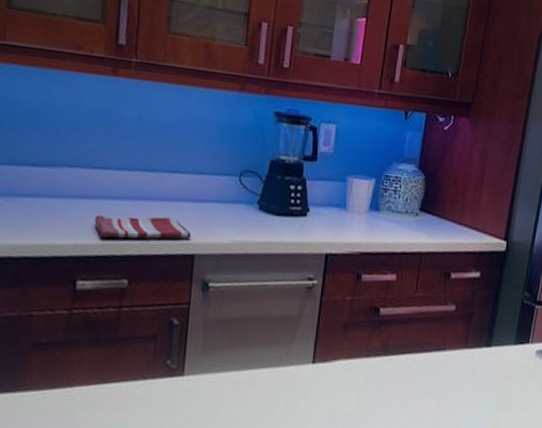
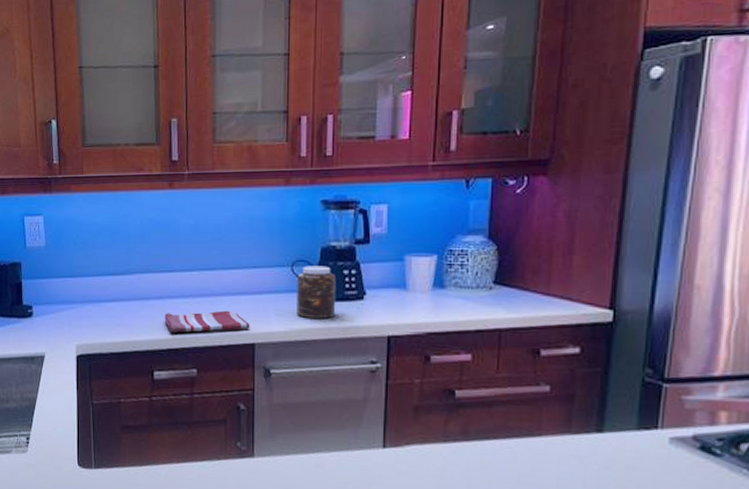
jar: none [241,177,283,233] -> present [297,266,337,318]

